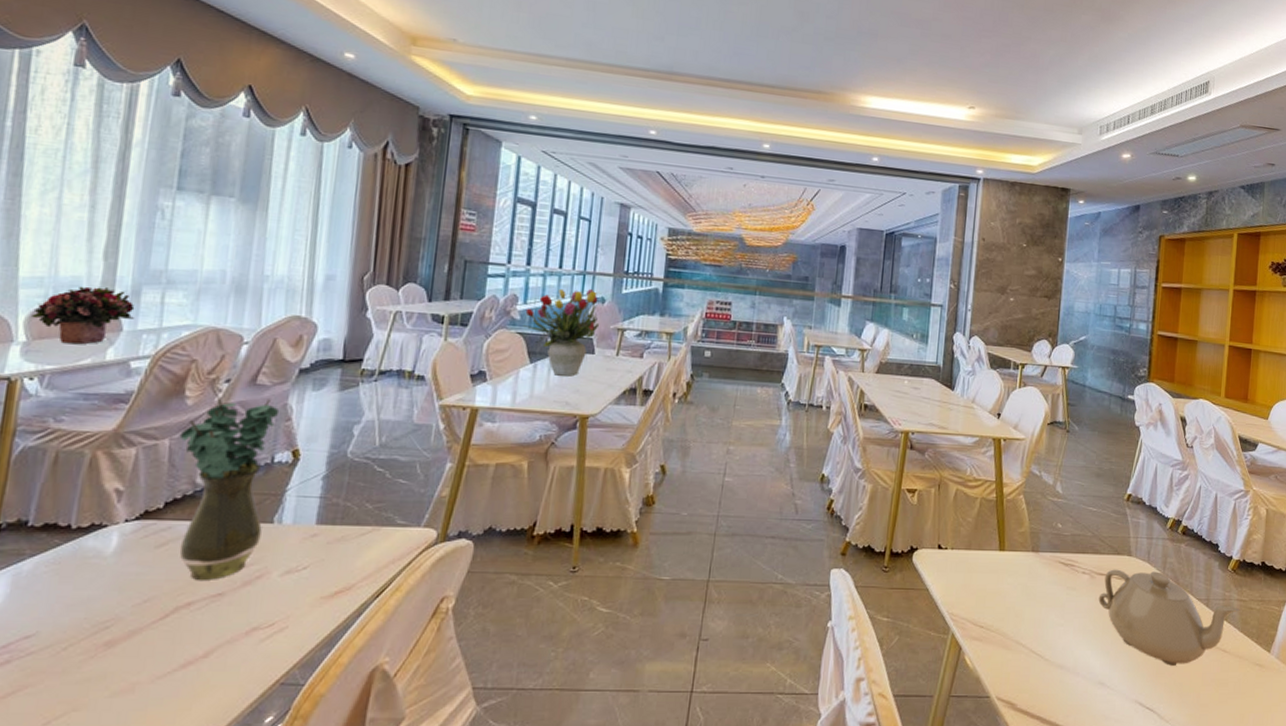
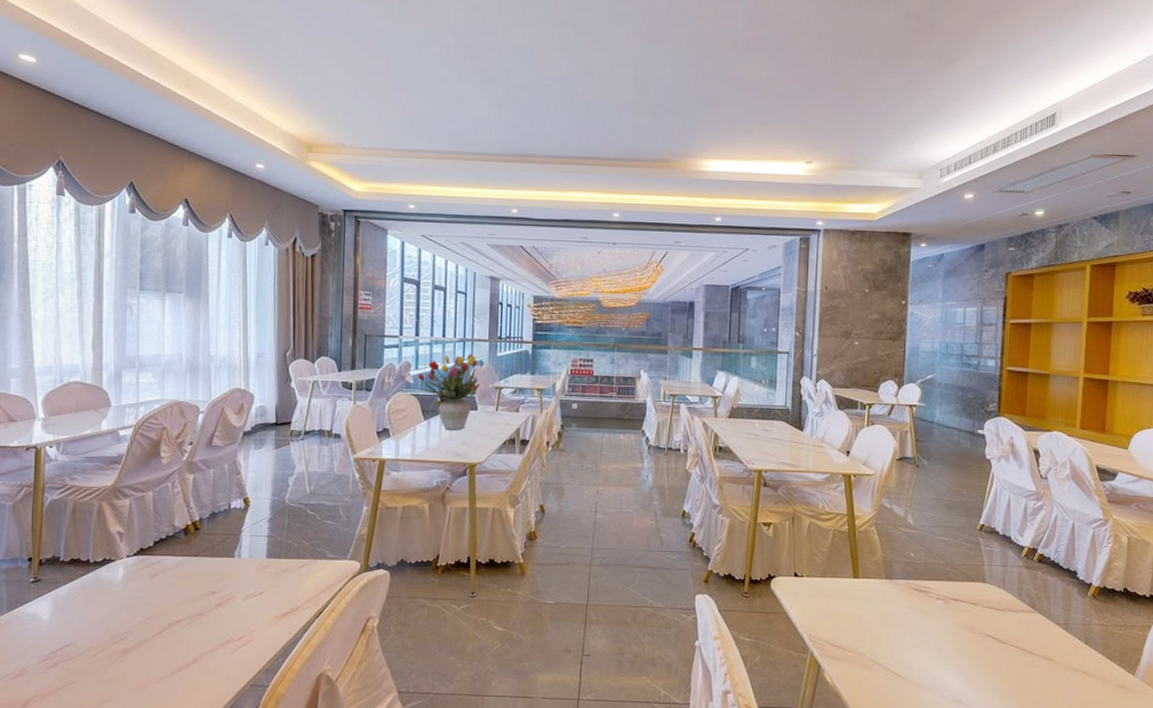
bouquet: present [30,286,136,345] -> none [46,372,119,419]
vase: present [179,396,280,580] -> none [159,456,232,603]
teapot: present [1098,569,1240,666] -> none [953,595,1101,686]

